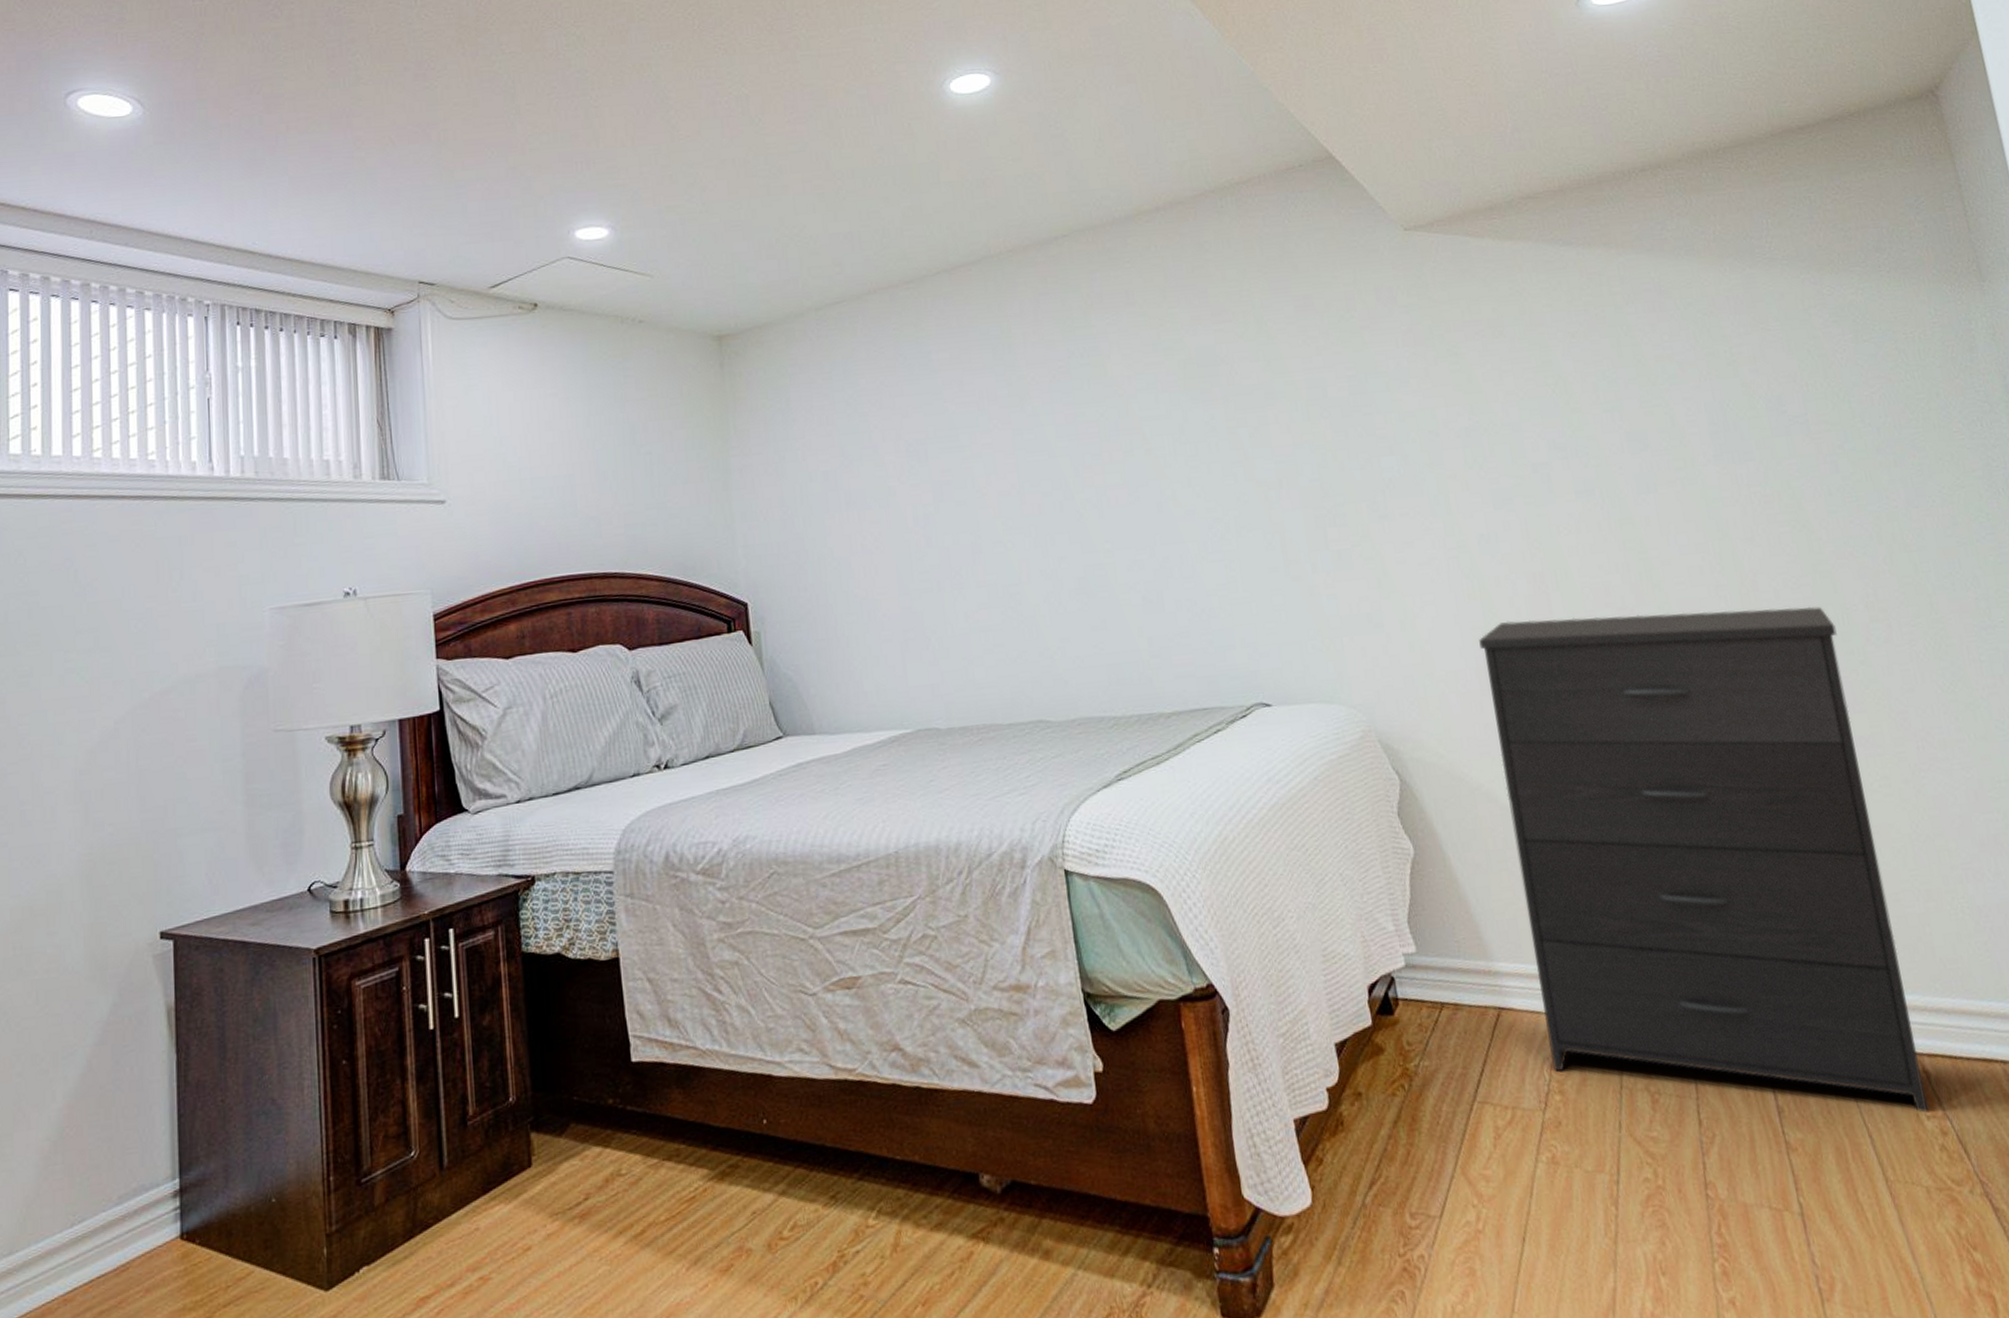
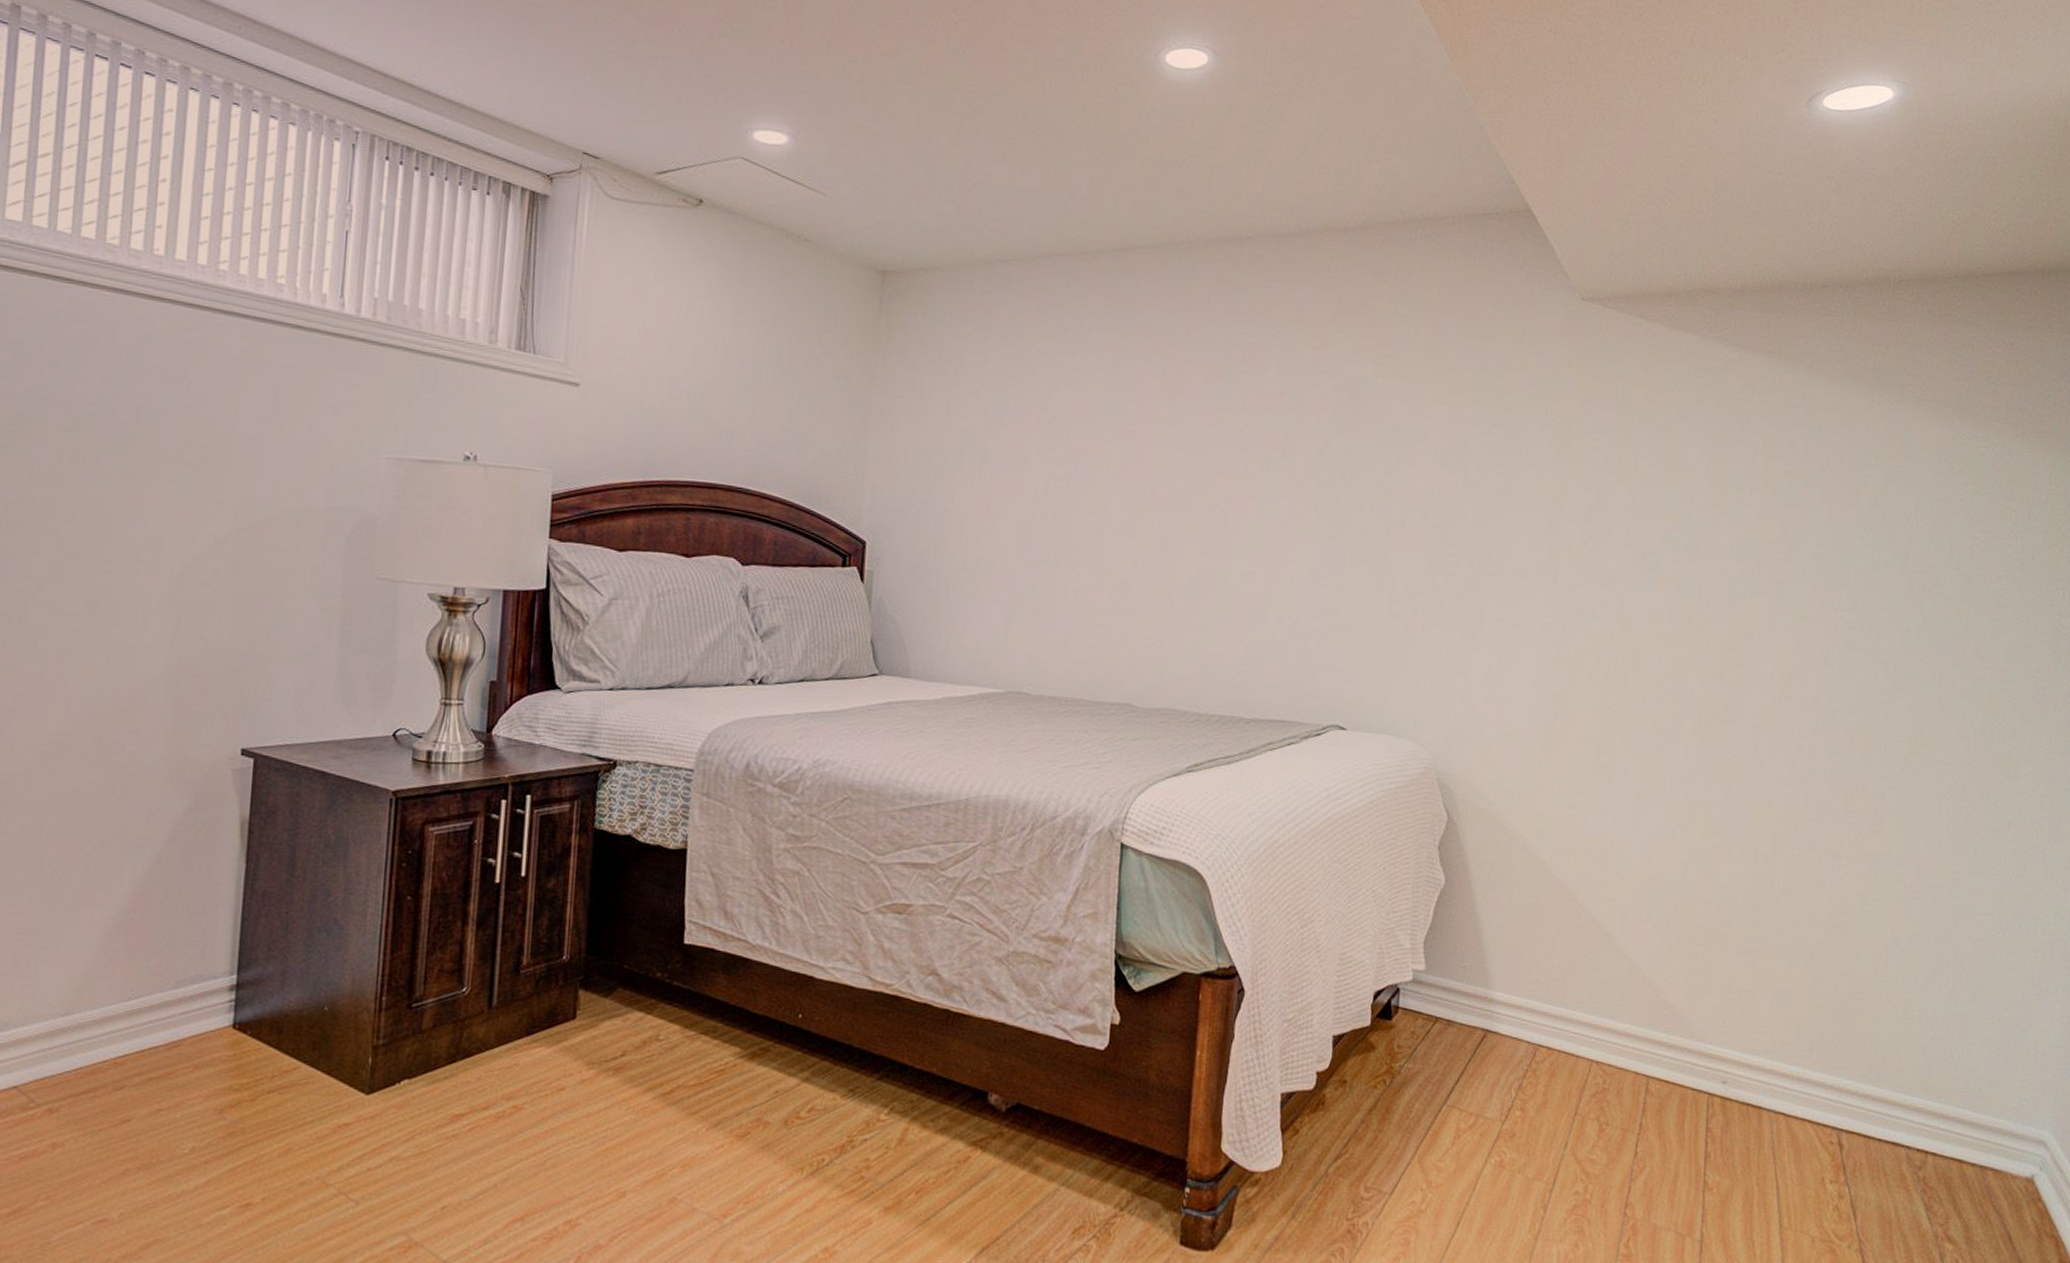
dresser: present [1479,606,1929,1113] -> none [1521,692,1877,1178]

